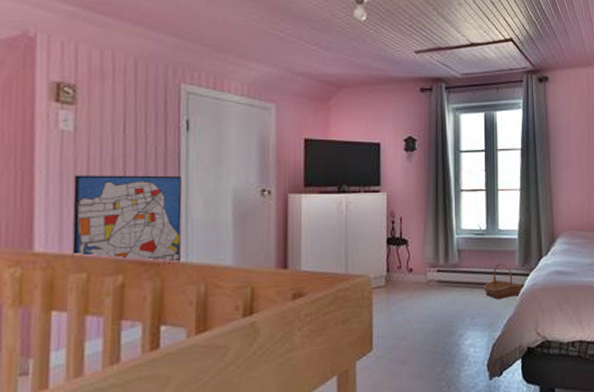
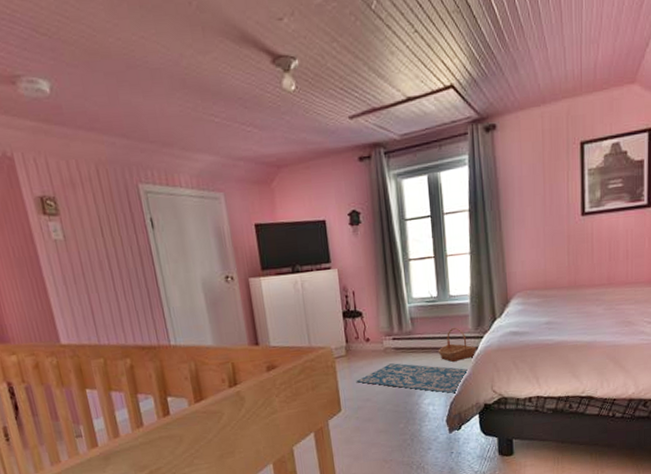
wall art: present [72,175,182,264] -> none [74,271,171,347]
rug: none [393,297,512,335] -> present [356,363,468,394]

